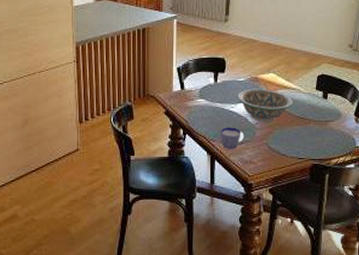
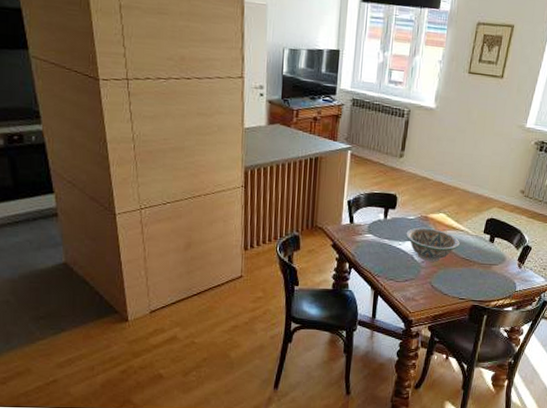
cup: present [220,127,244,149] -> none [385,264,409,286]

